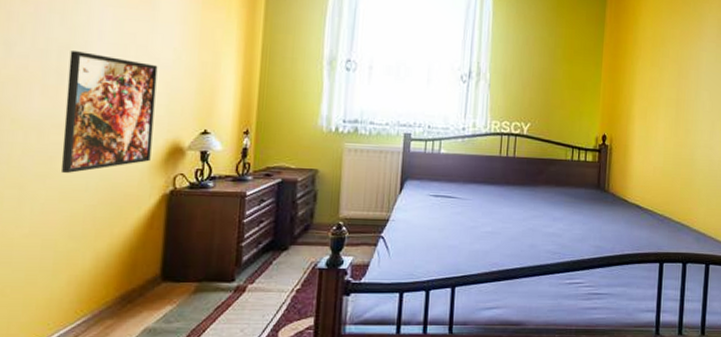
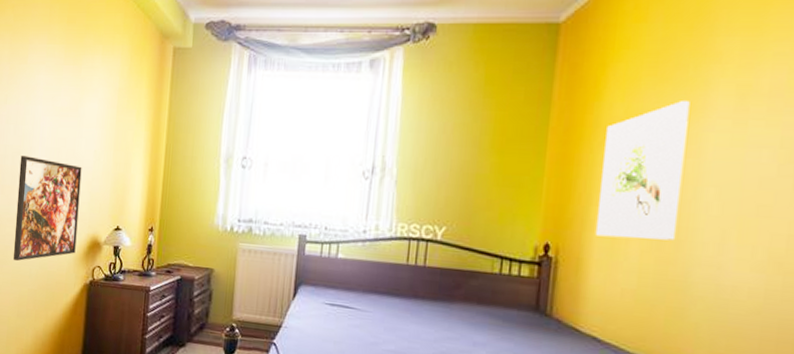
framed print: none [636,28,692,130] -> present [595,101,690,241]

